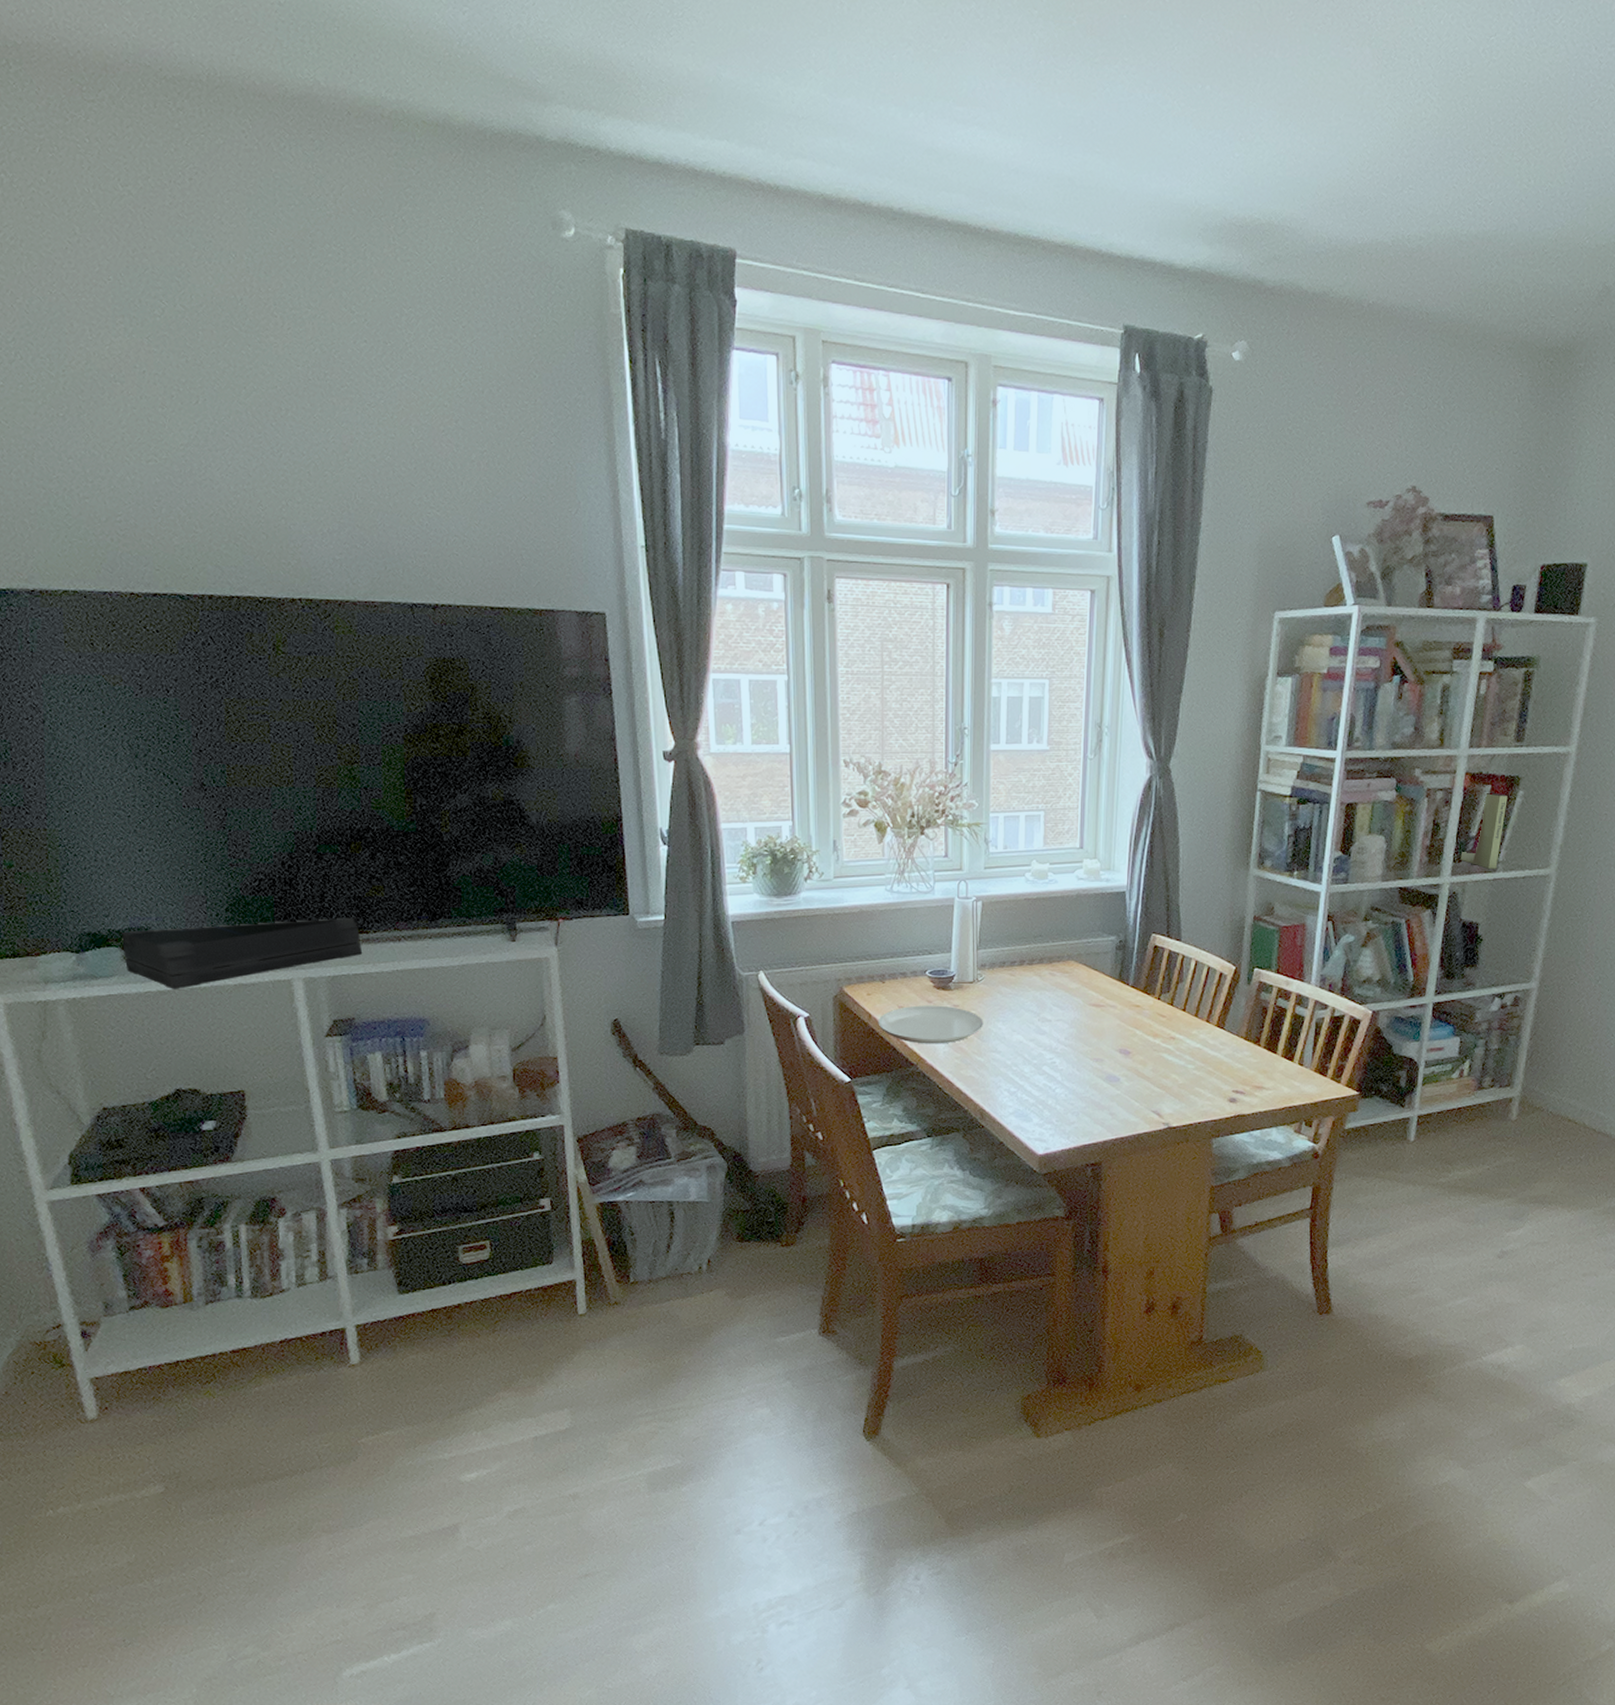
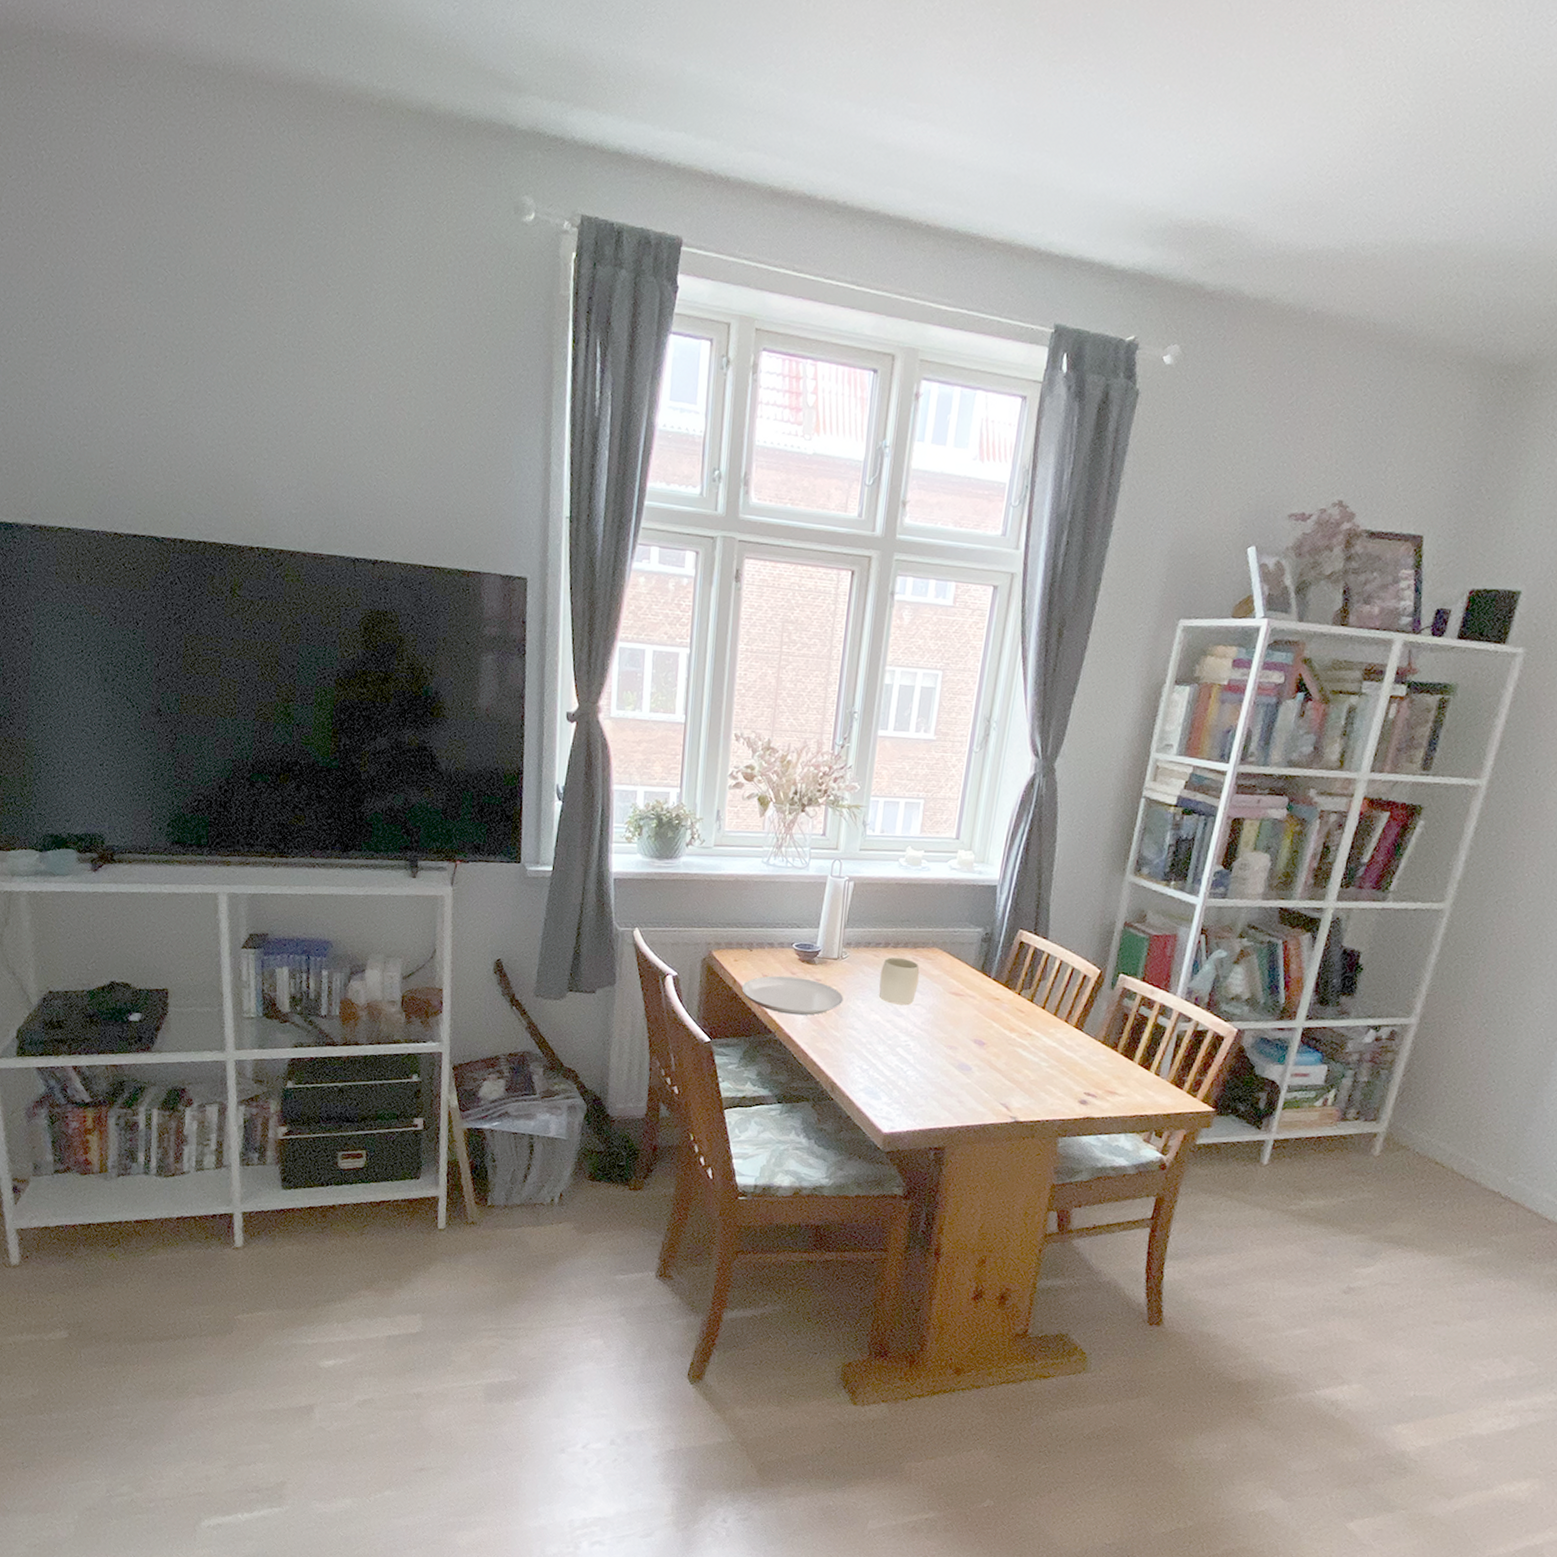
game console: present [119,916,363,991] -> none [77,834,281,893]
mug: none [1018,975,1058,1022] -> present [878,957,920,1005]
book: present [1461,791,1508,870] -> none [1348,817,1407,899]

